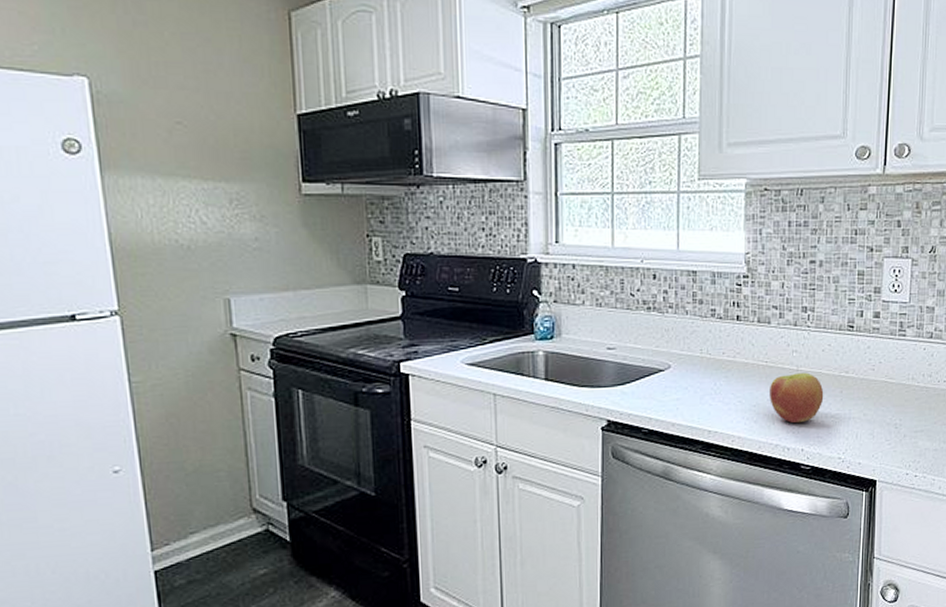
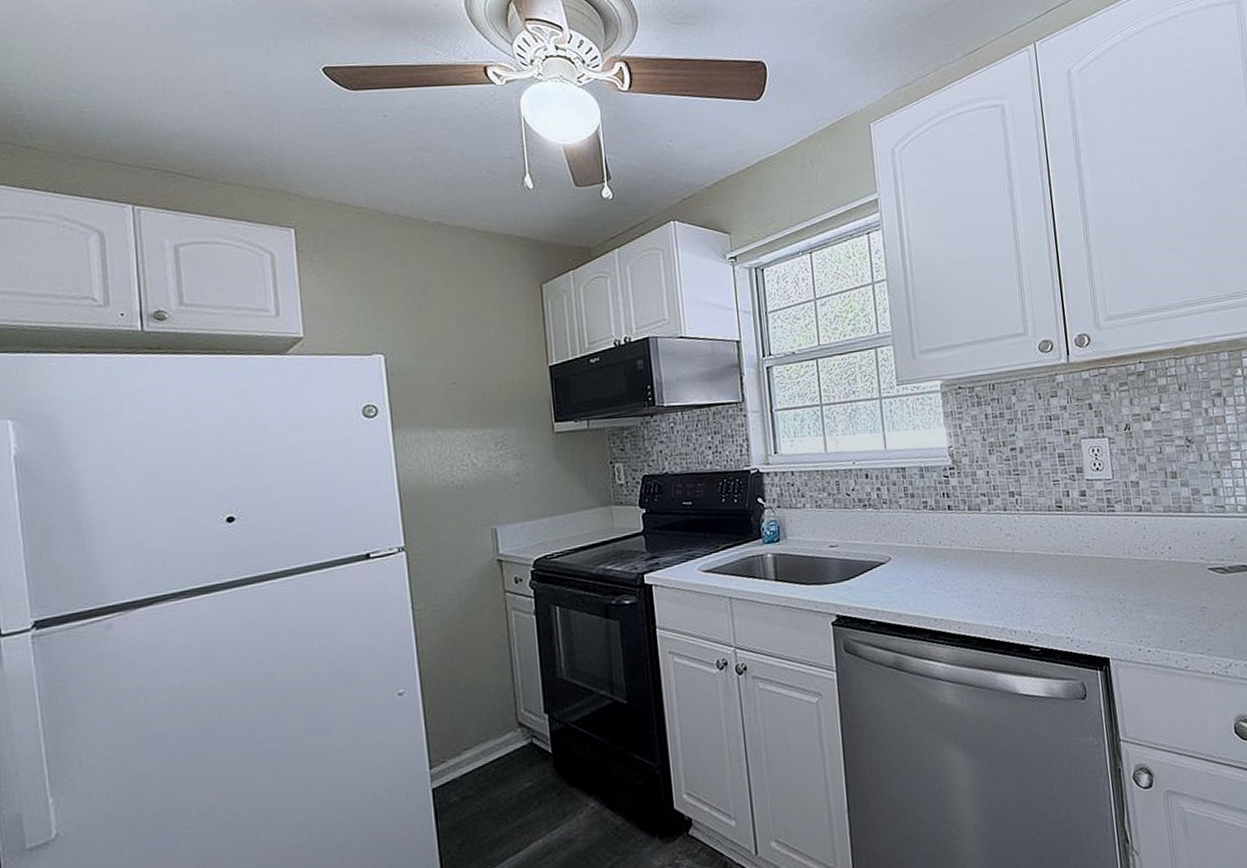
apple: present [770,372,824,424] -> none [988,554,1043,606]

